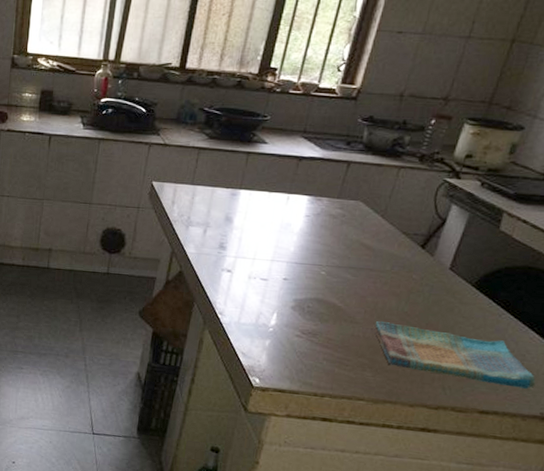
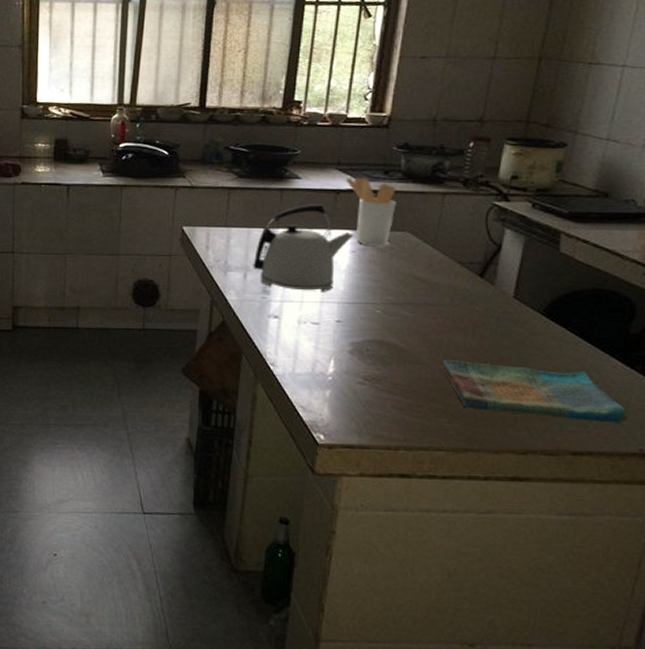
kettle: none [212,168,310,252] -> present [252,204,354,292]
utensil holder: none [310,145,355,212] -> present [347,177,396,246]

